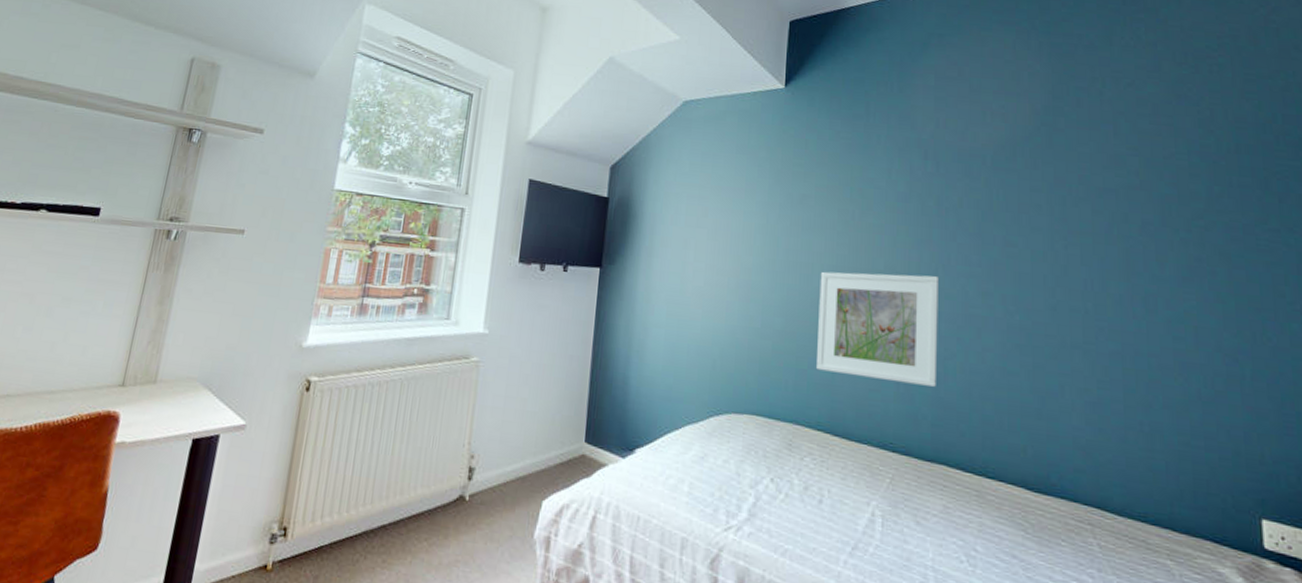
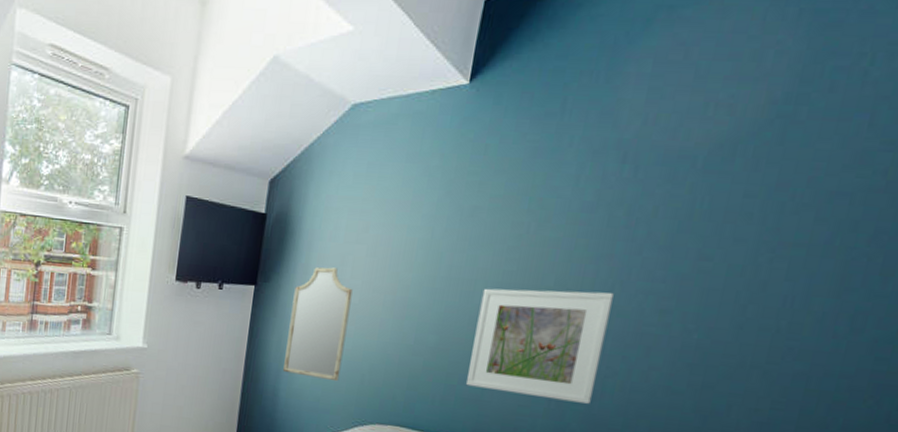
home mirror: none [633,250,697,368] -> present [283,267,353,382]

